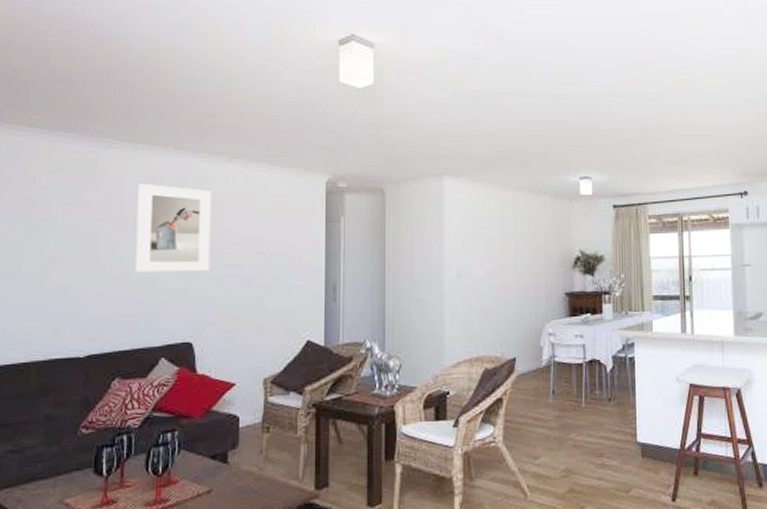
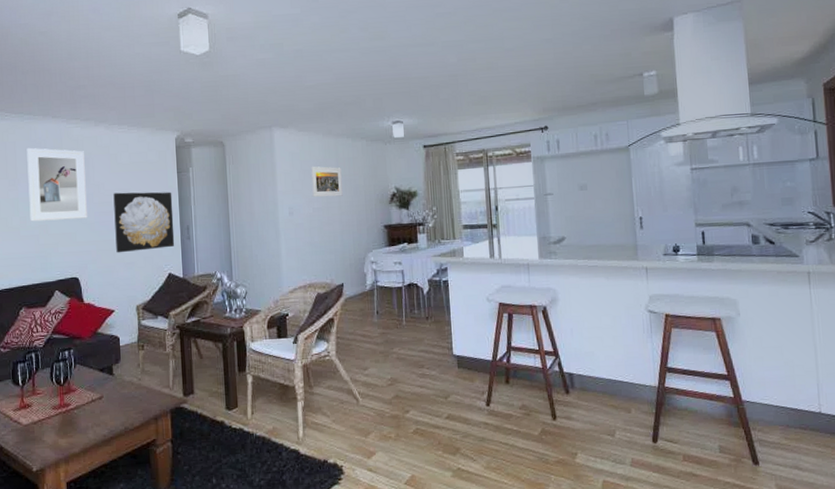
wall art: none [243,242,318,315] -> present [113,191,175,253]
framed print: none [484,222,520,258] -> present [310,166,343,198]

